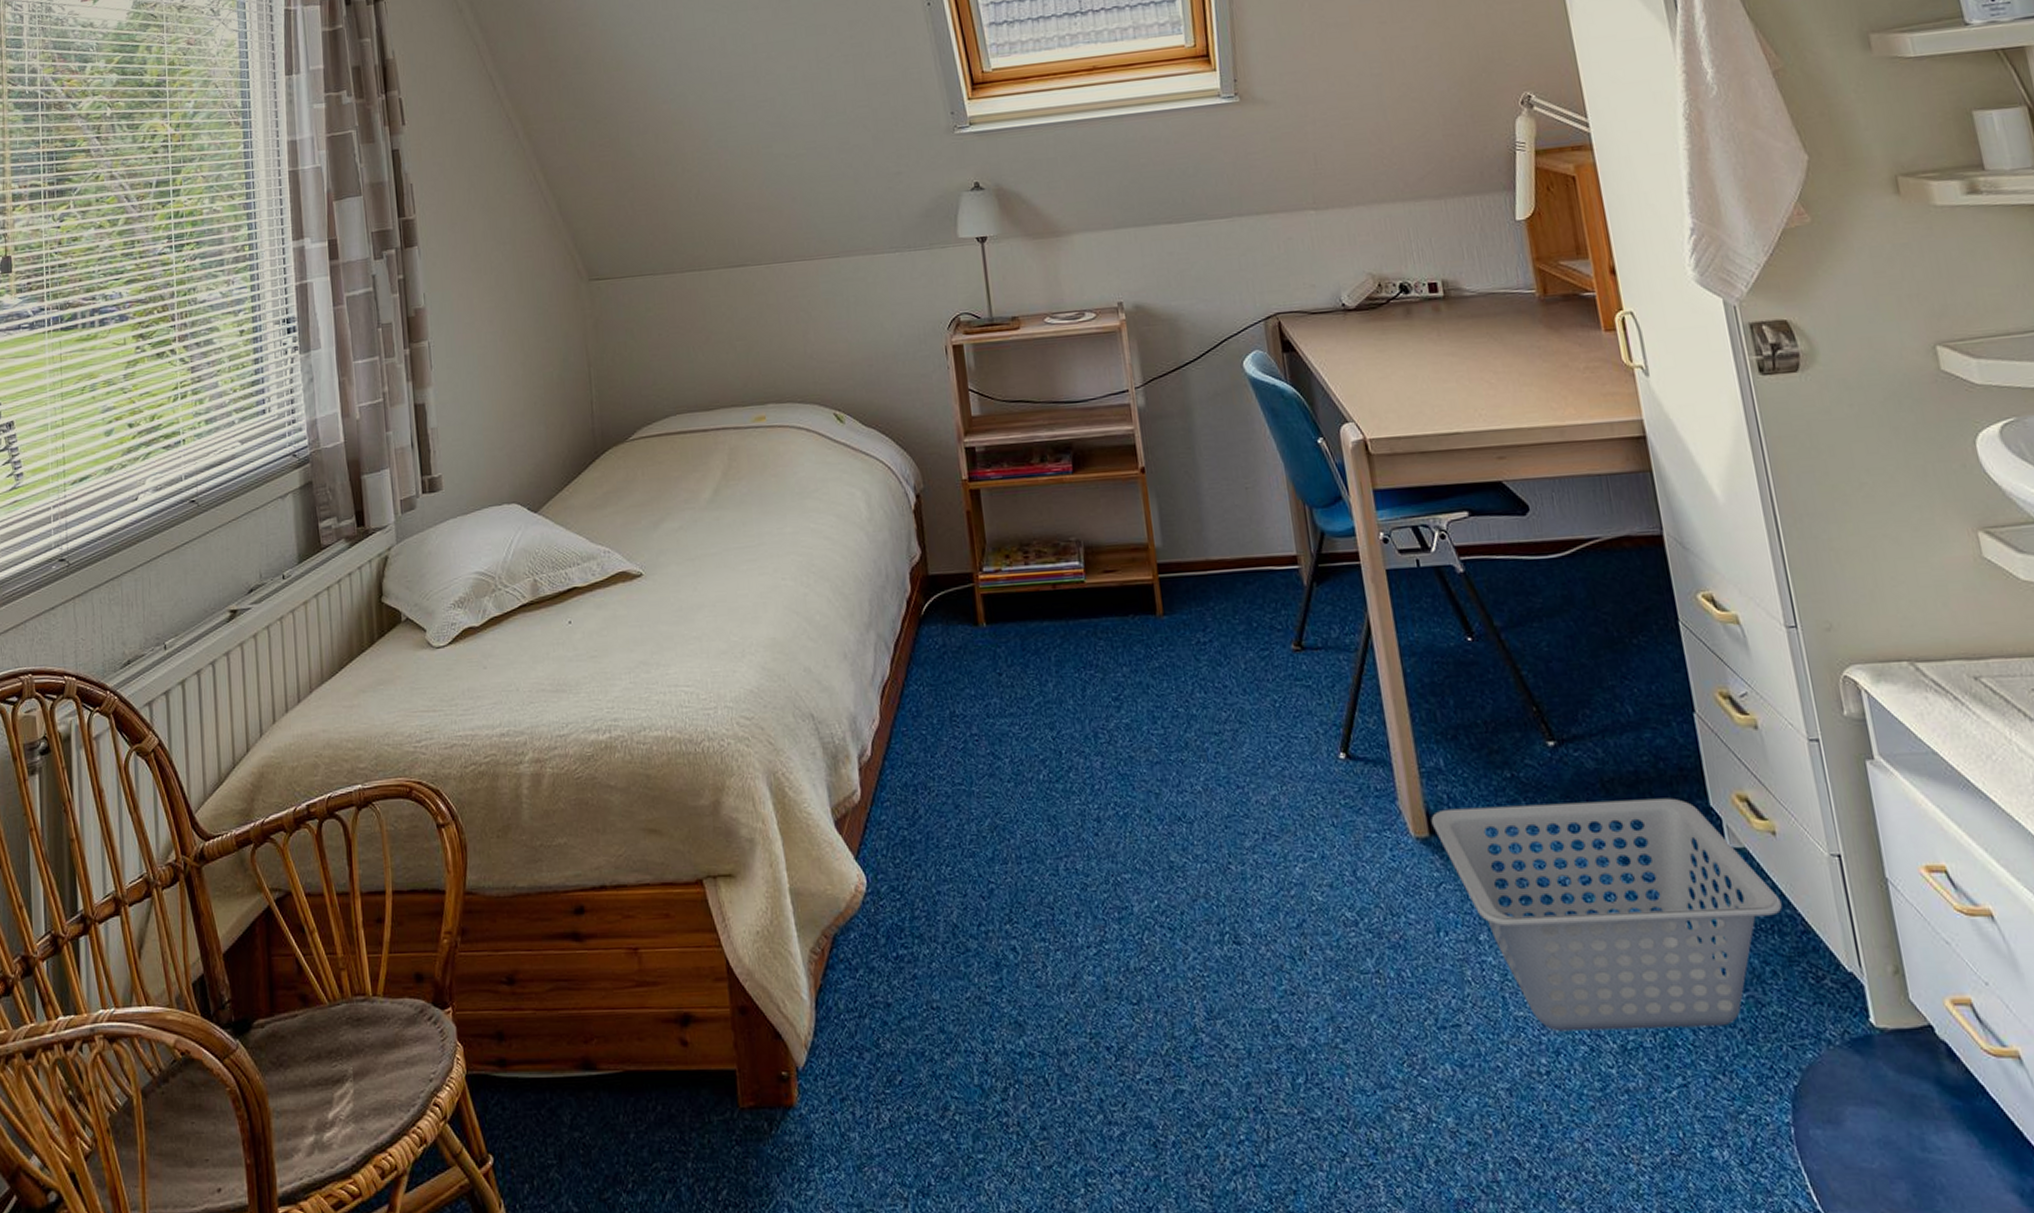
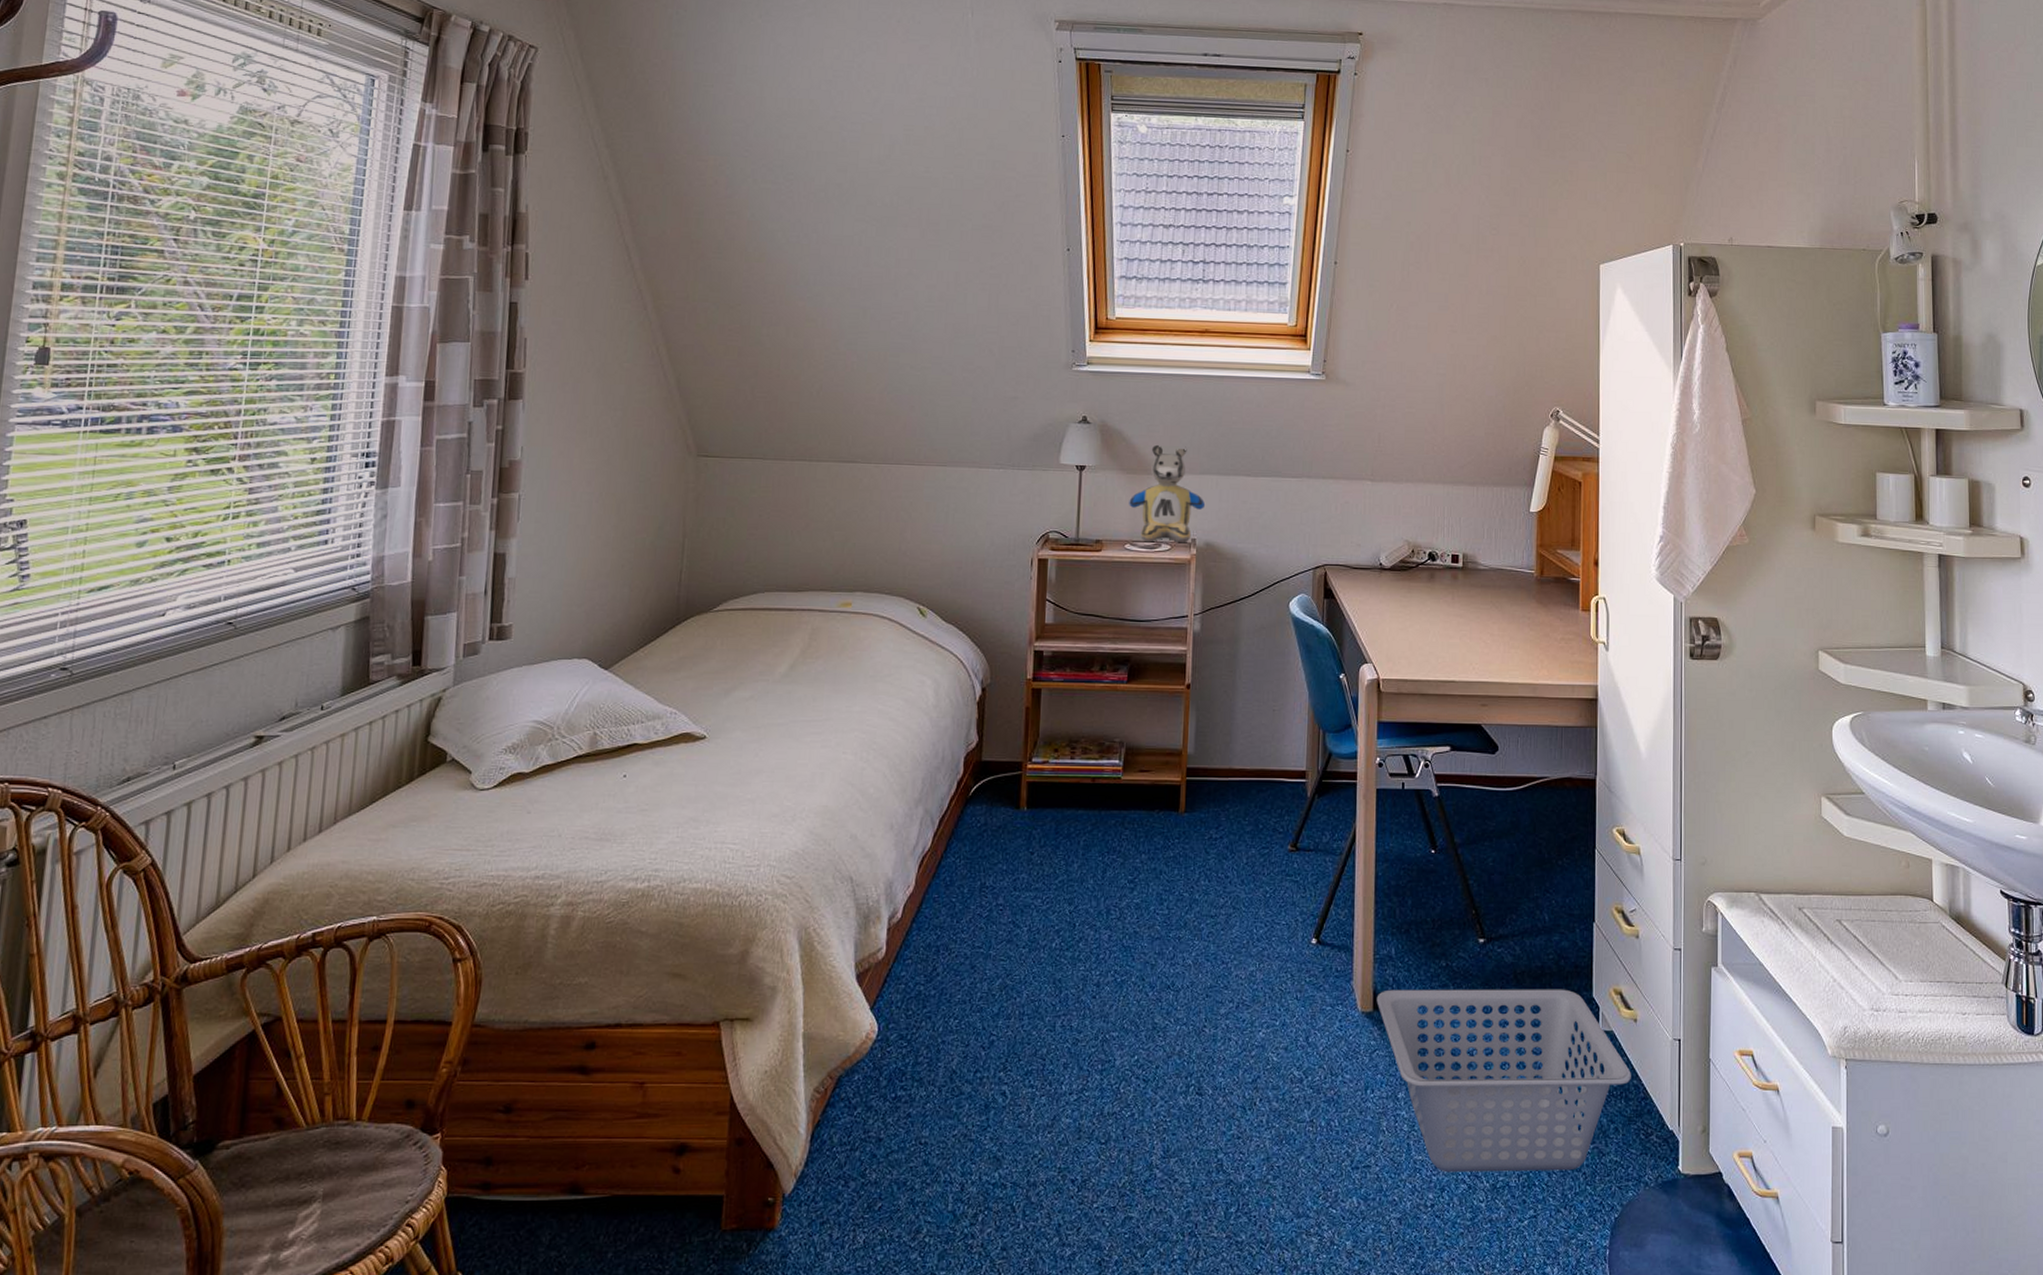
stuffed animal: none [1040,200,1127,313] -> present [1129,444,1206,543]

